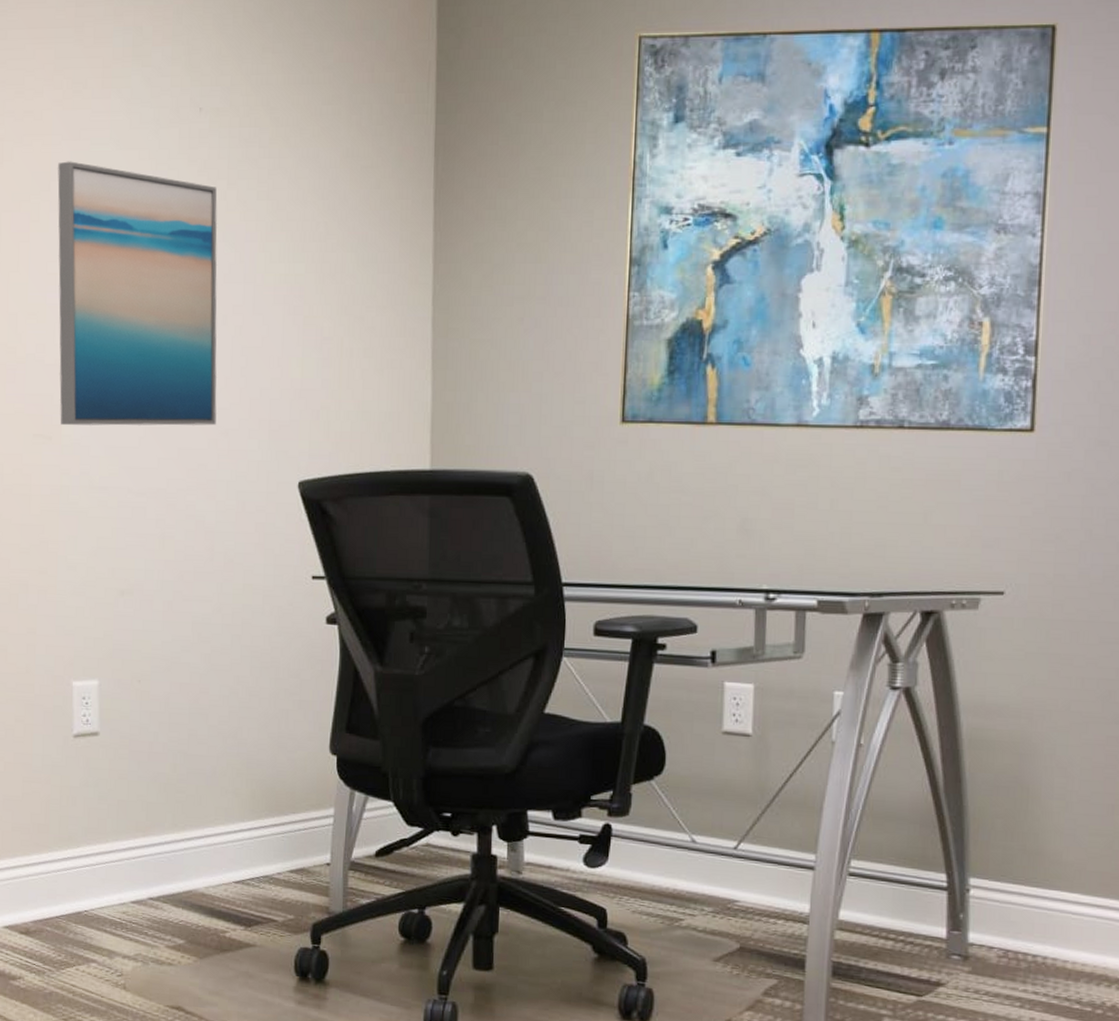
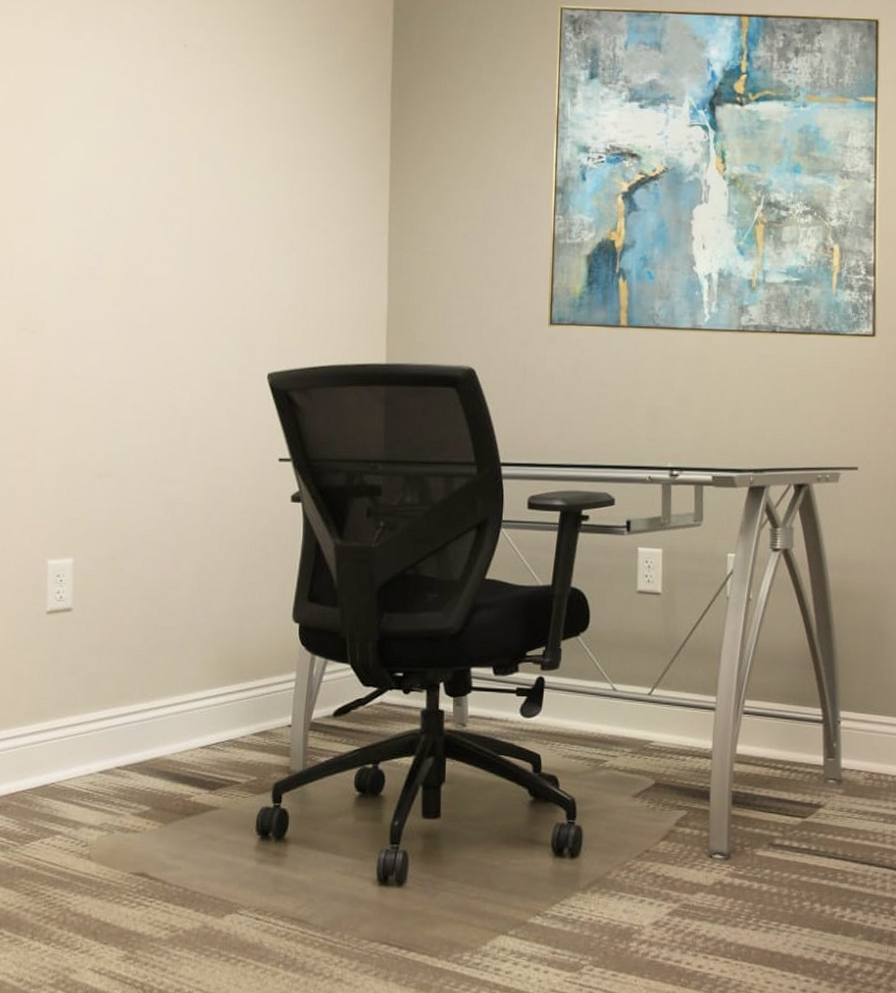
wall art: present [57,161,217,426] -> none [44,84,199,323]

